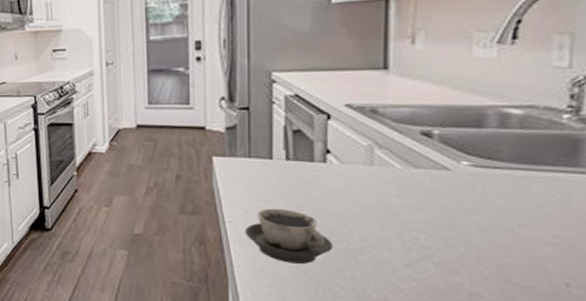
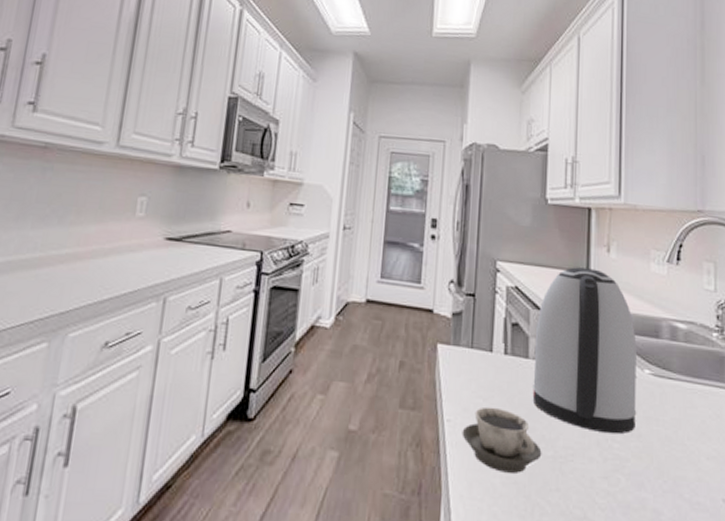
kettle: none [320,64,451,226] -> present [532,267,637,435]

